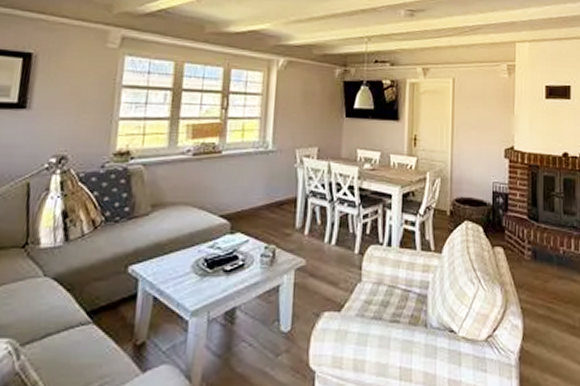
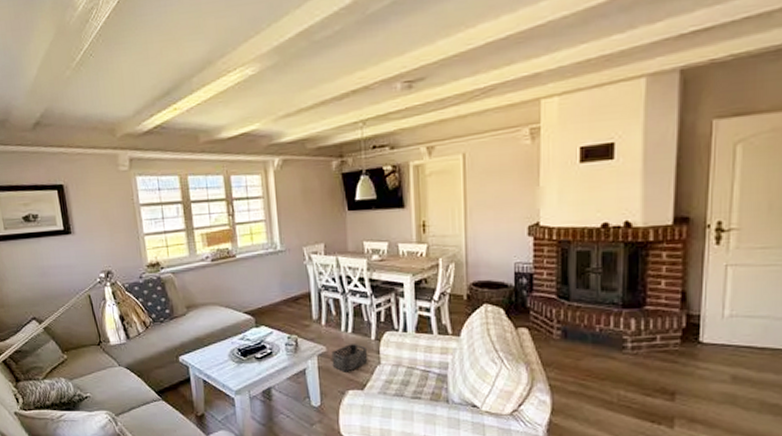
storage bin: none [310,258,350,290] -> present [331,344,368,372]

